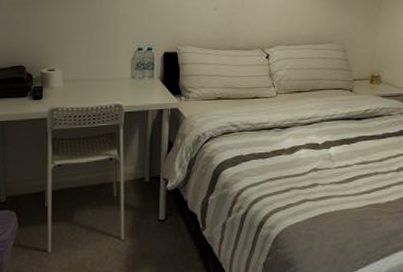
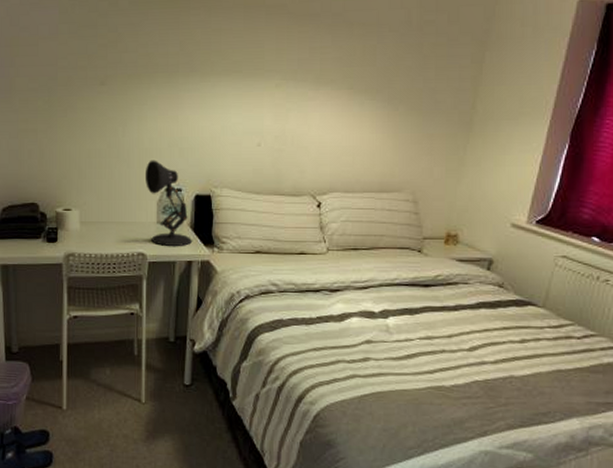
desk lamp: none [120,24,163,97] -> present [146,160,193,246]

